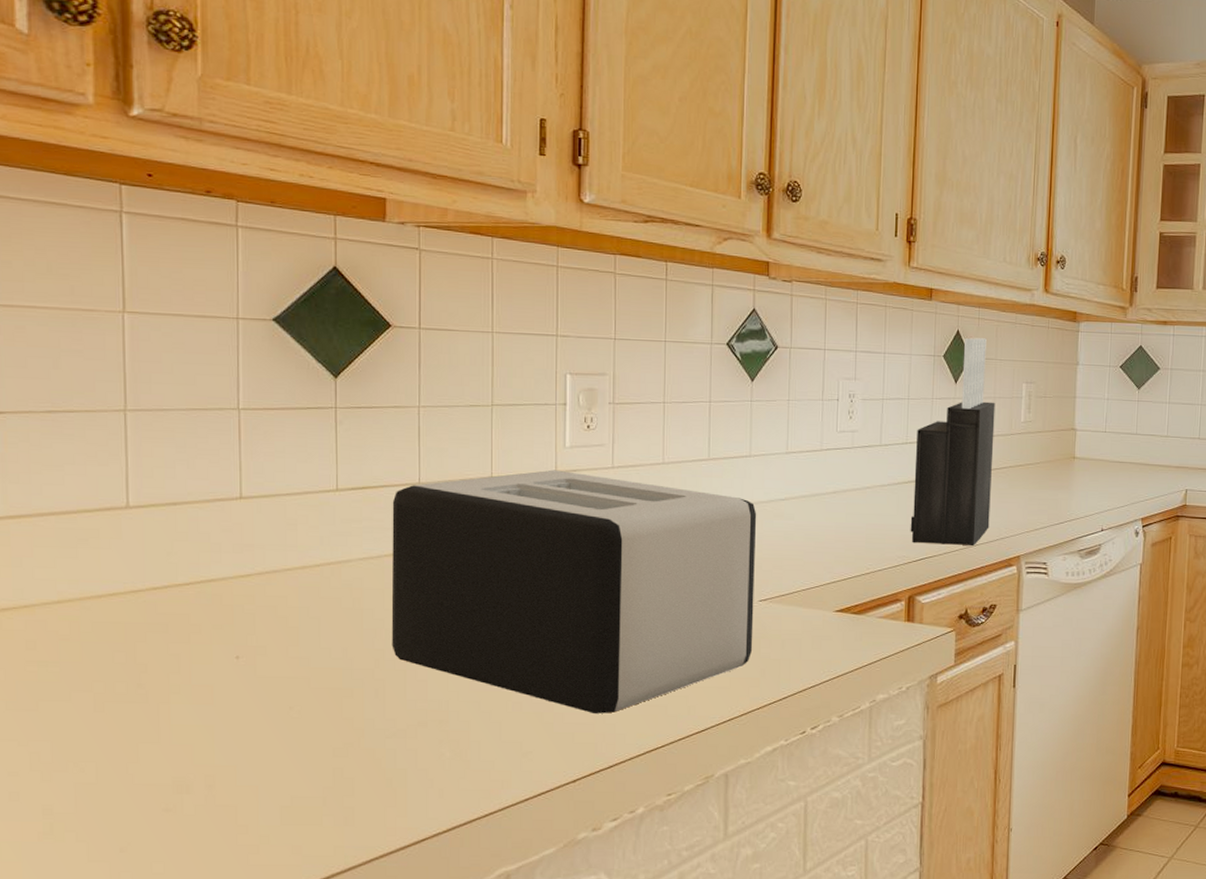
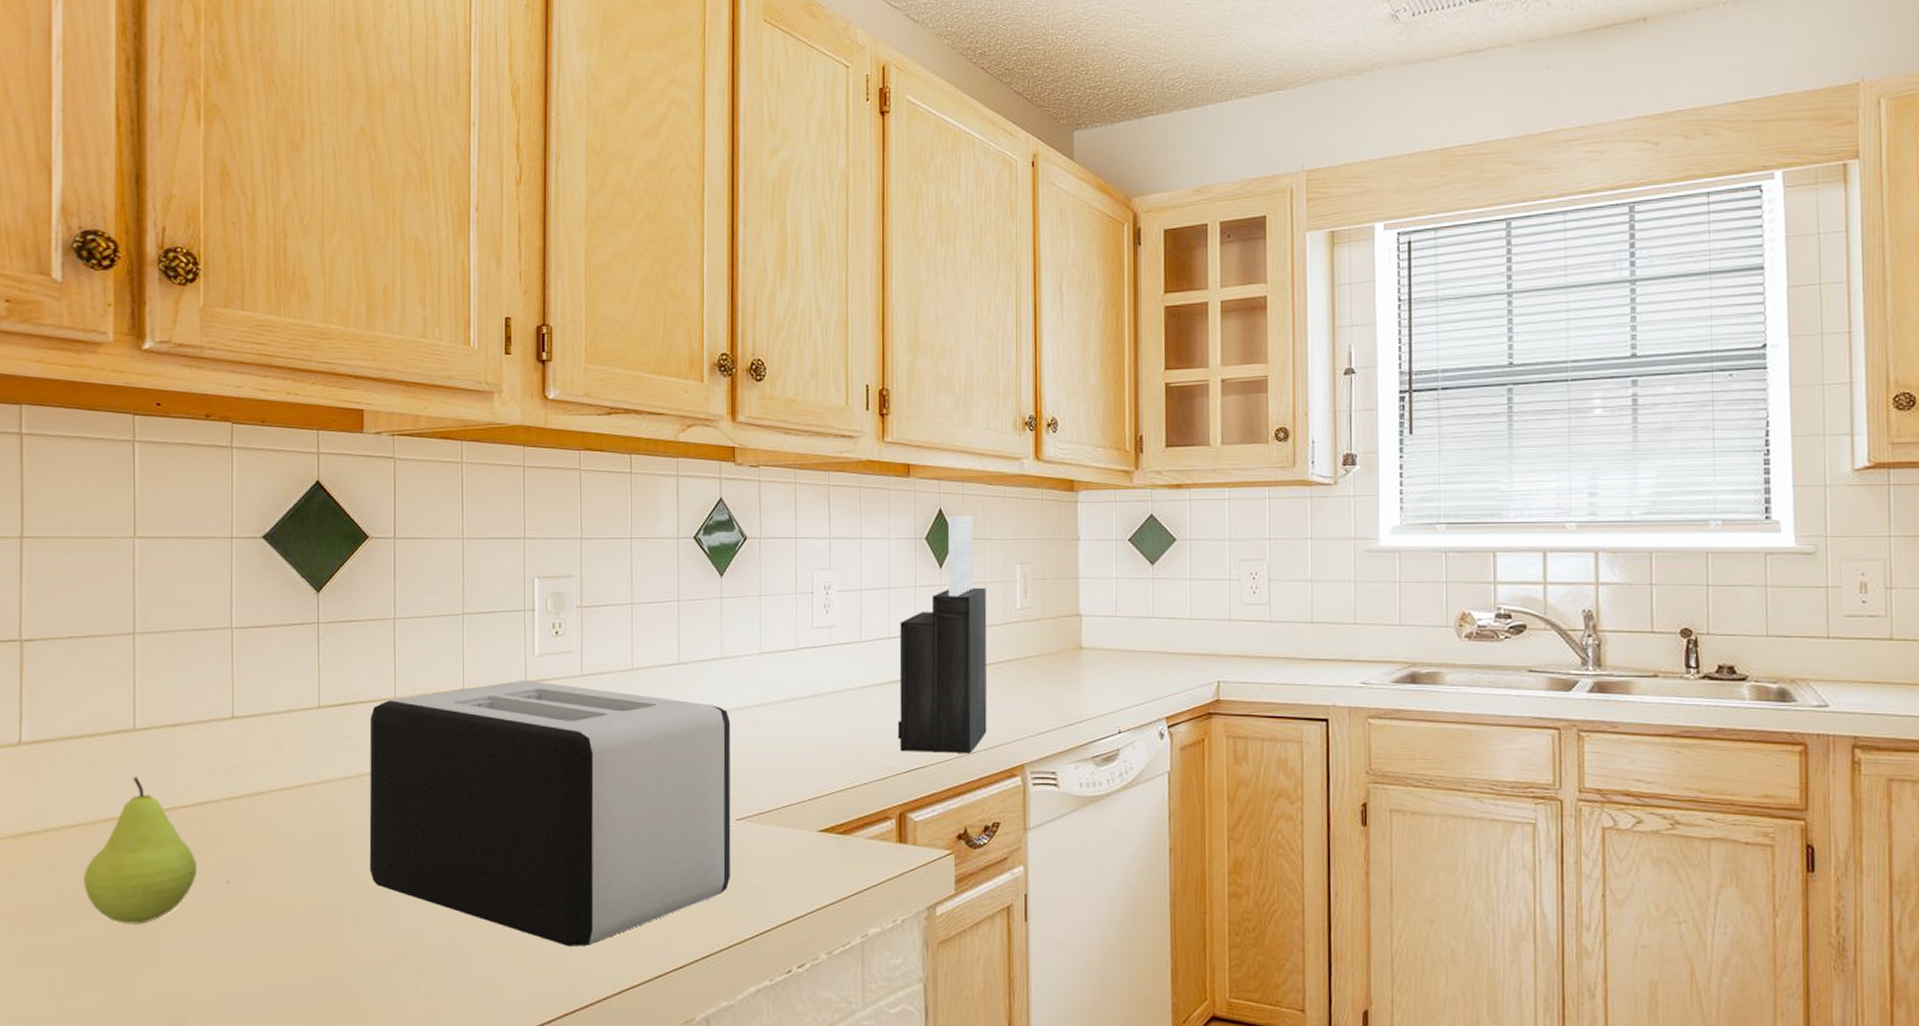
fruit: none [71,553,203,698] -> present [84,776,198,925]

